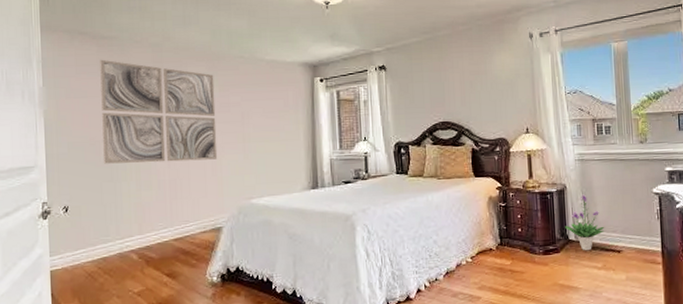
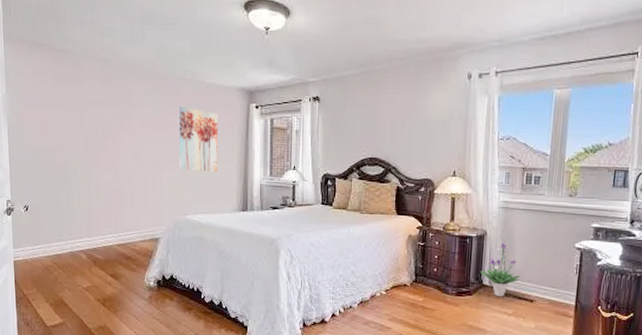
wall art: present [100,59,218,164] -> none [55,71,158,175]
wall art: none [239,86,283,151] -> present [179,107,218,172]

